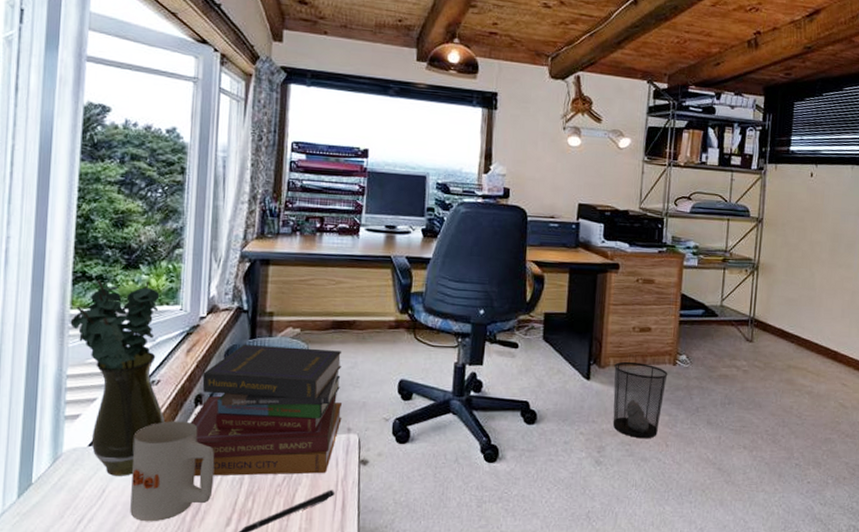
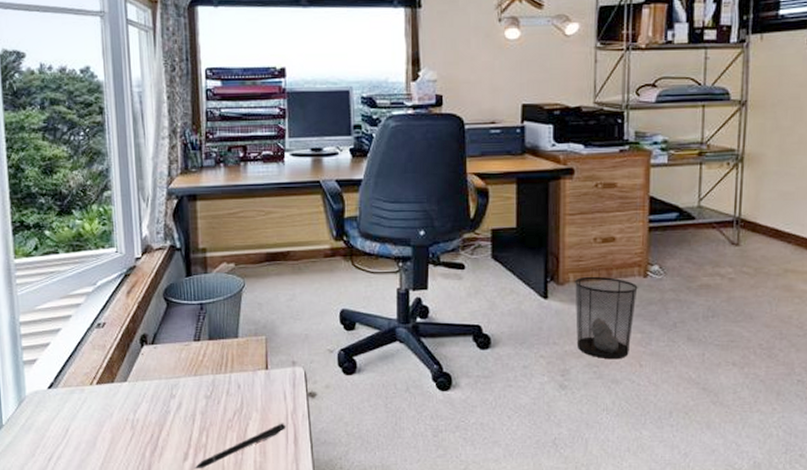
vase: present [70,279,166,476] -> none [16,226,116,416]
mug: present [130,421,215,522] -> none [88,361,168,458]
books: present [190,344,343,476] -> none [138,282,286,413]

